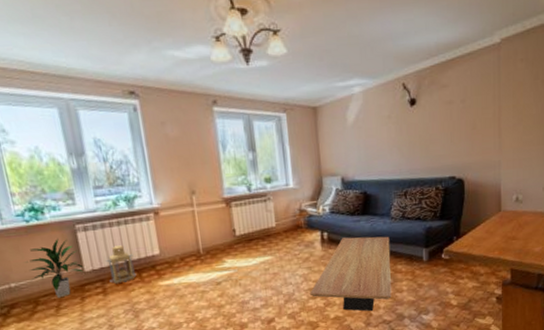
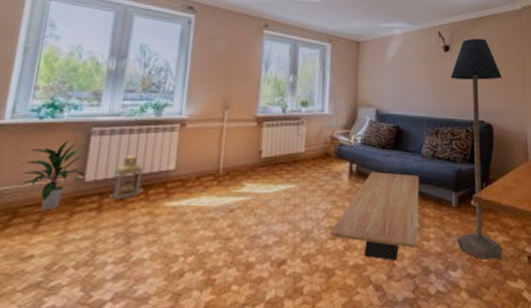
floor lamp: none [417,85,475,304] -> present [450,38,503,260]

